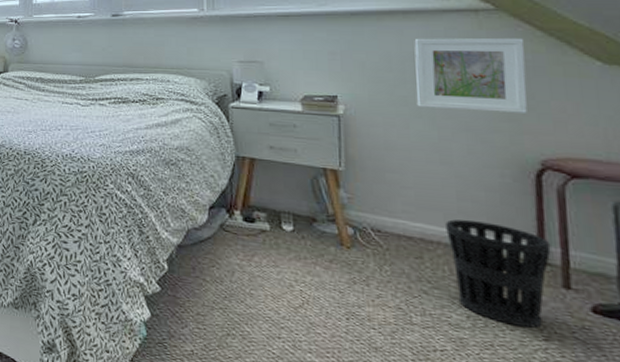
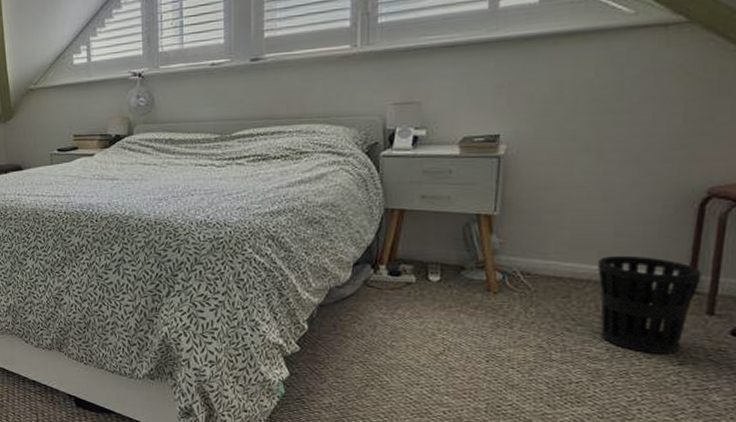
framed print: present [414,37,527,113] -> none [585,53,714,141]

